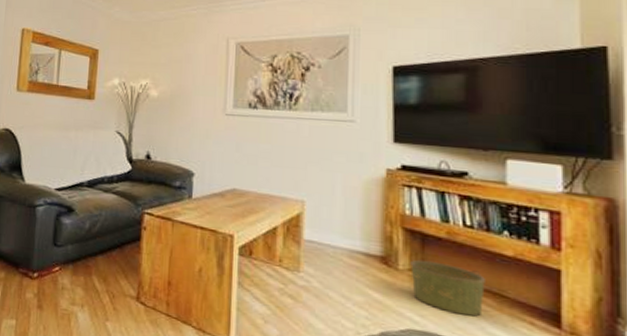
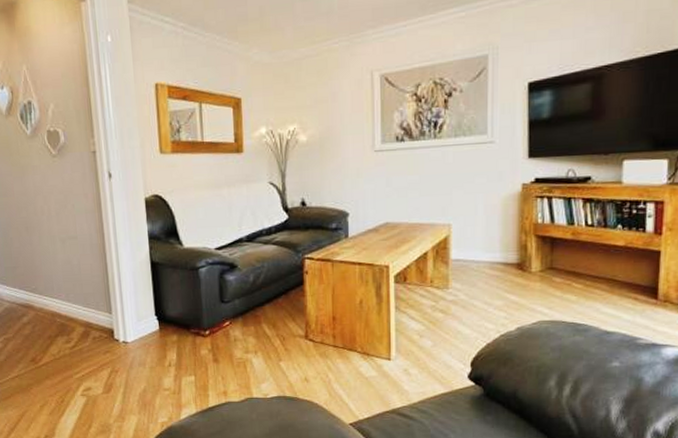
basket: present [410,259,485,317] -> none [541,260,601,302]

